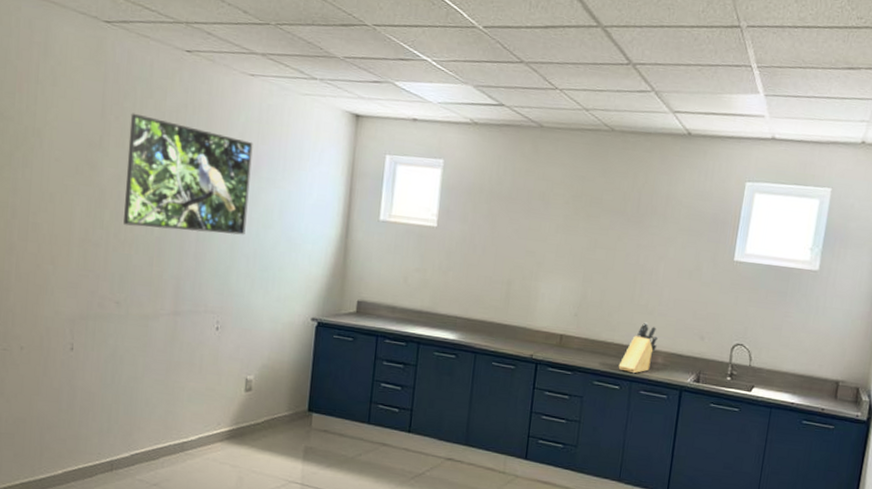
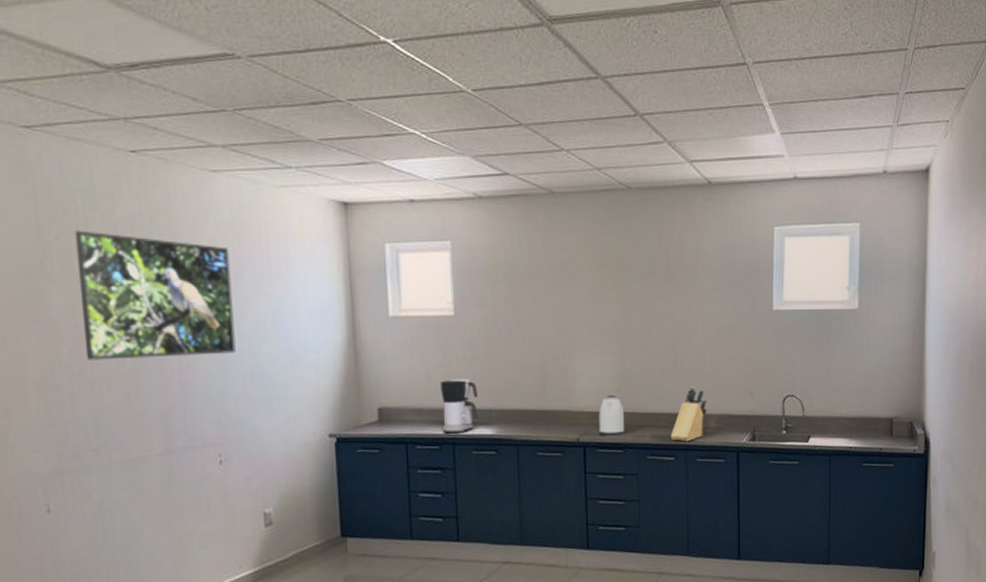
coffee maker: none [410,284,447,334] -> present [440,378,478,434]
kettle: none [552,319,579,358] -> present [599,395,625,436]

